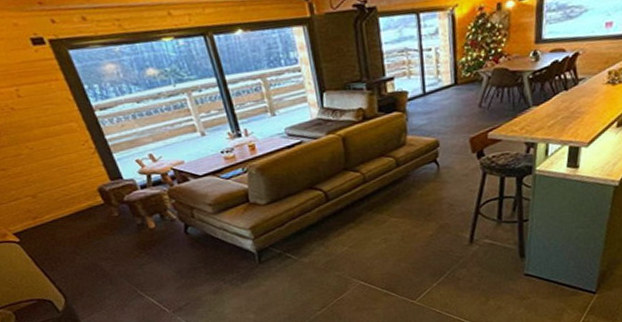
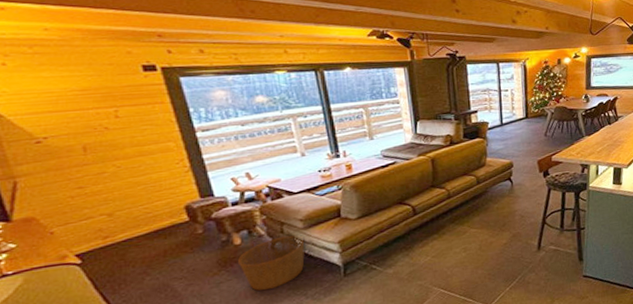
basket: none [155,220,219,275] -> present [238,235,305,291]

